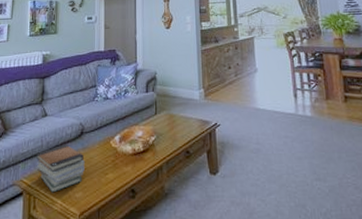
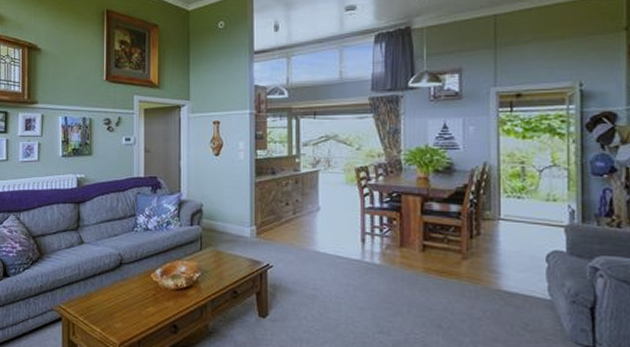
book stack: present [35,144,85,193] -> none [73,273,124,321]

